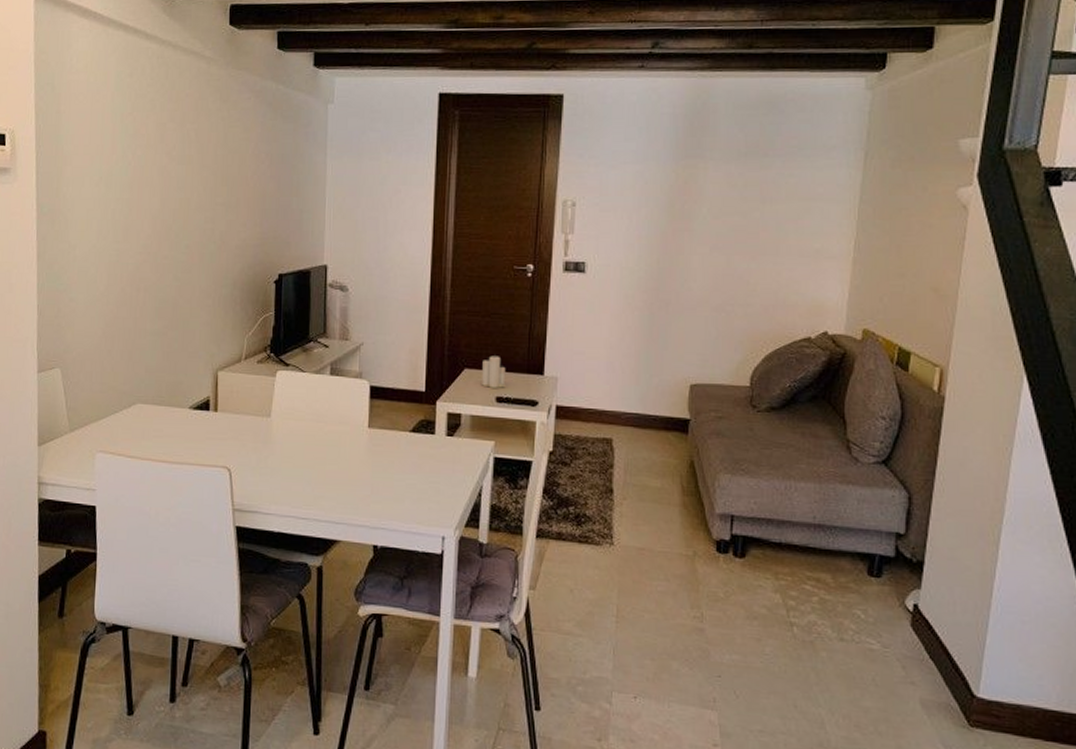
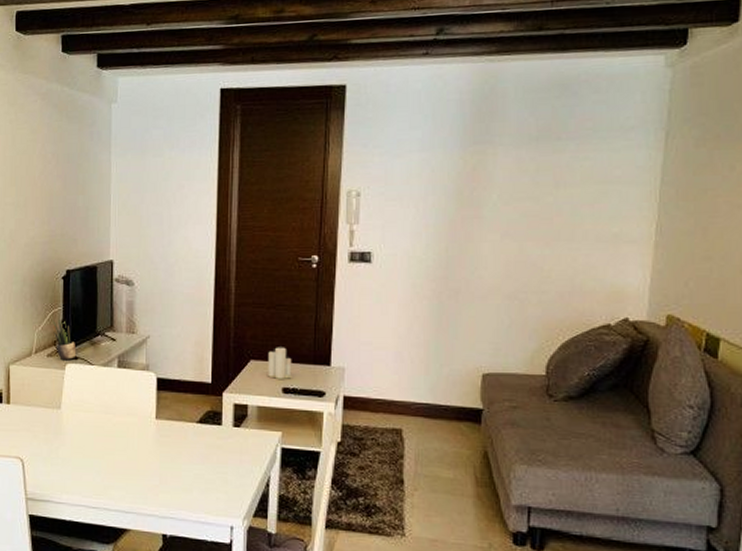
potted plant: none [263,325,288,366] -> present [52,320,77,360]

